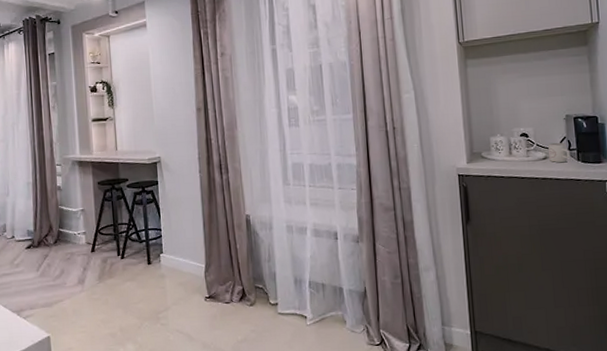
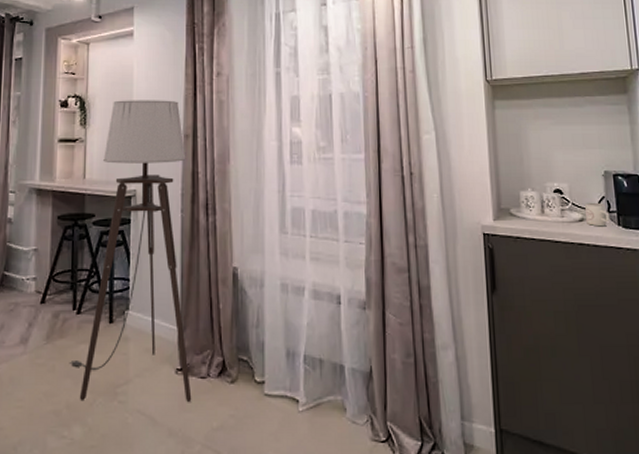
floor lamp: none [118,80,220,325] -> present [68,100,192,403]

